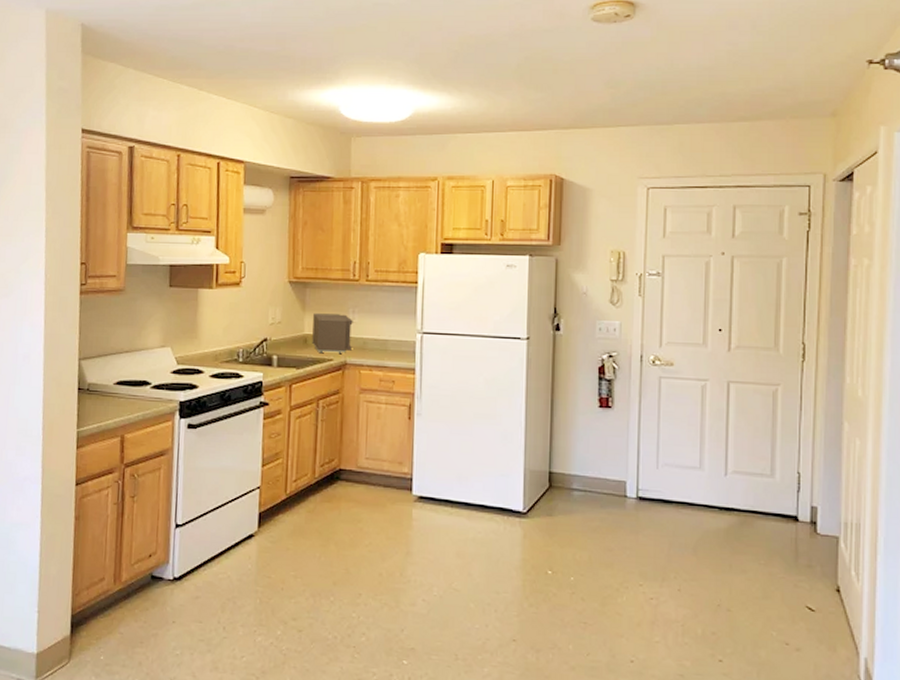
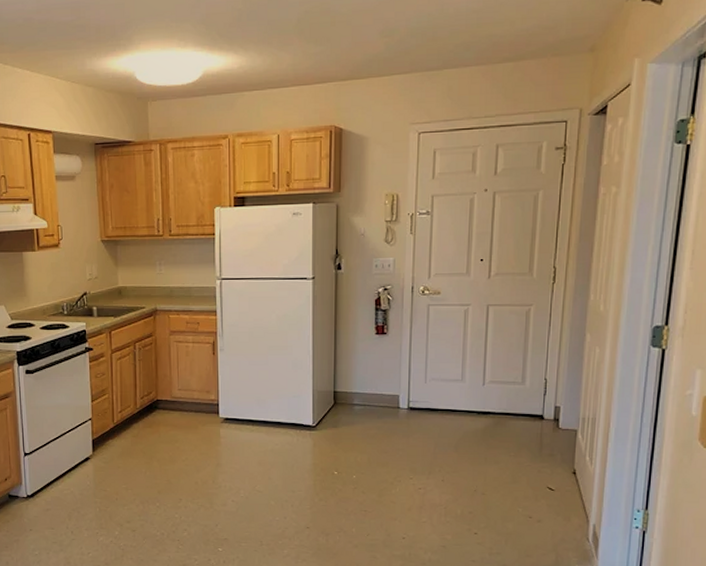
microwave: present [312,313,353,355] -> none [125,267,161,303]

